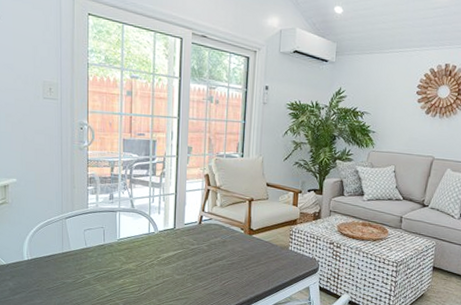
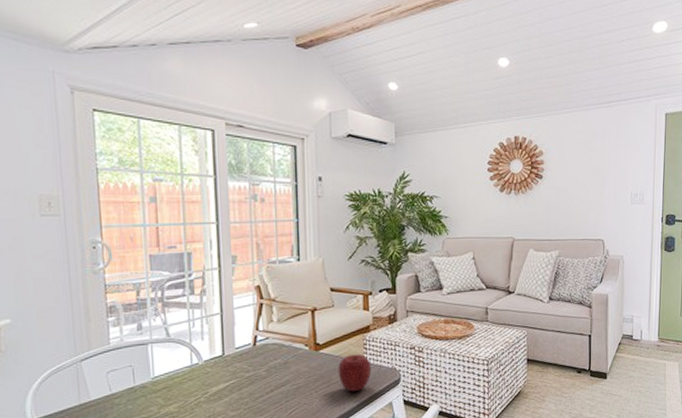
apple: none [266,241,295,273] -> present [338,354,372,391]

